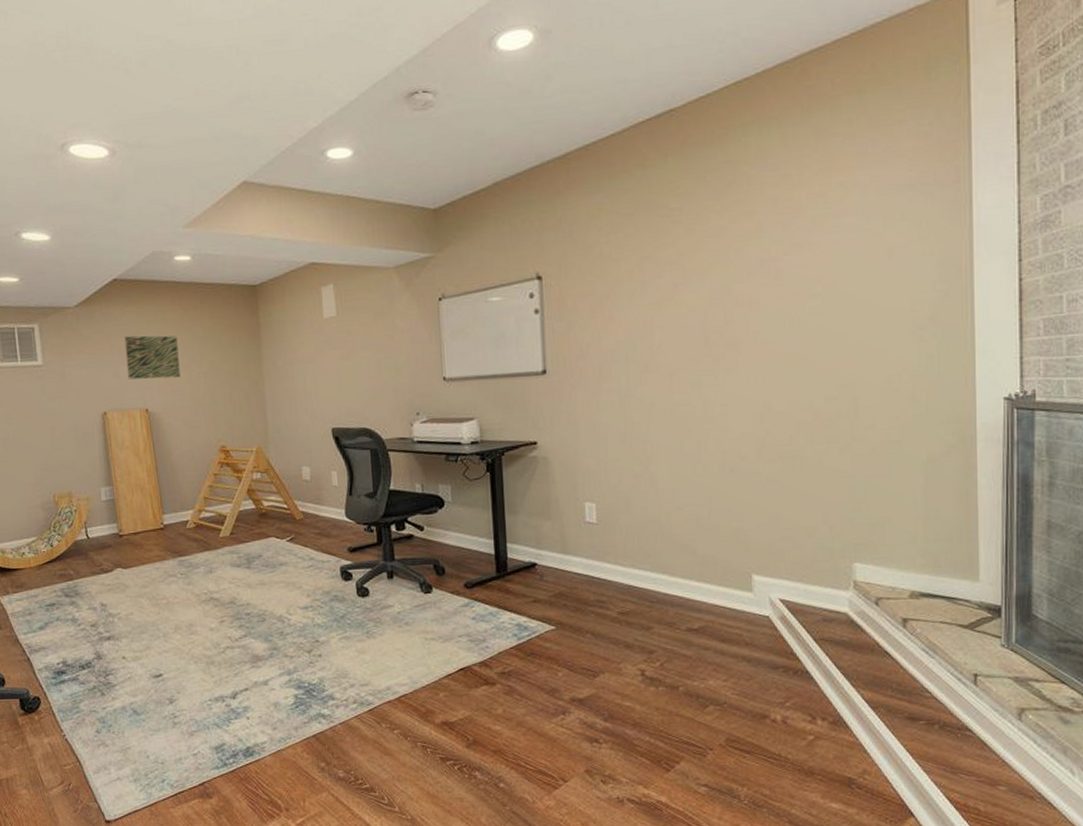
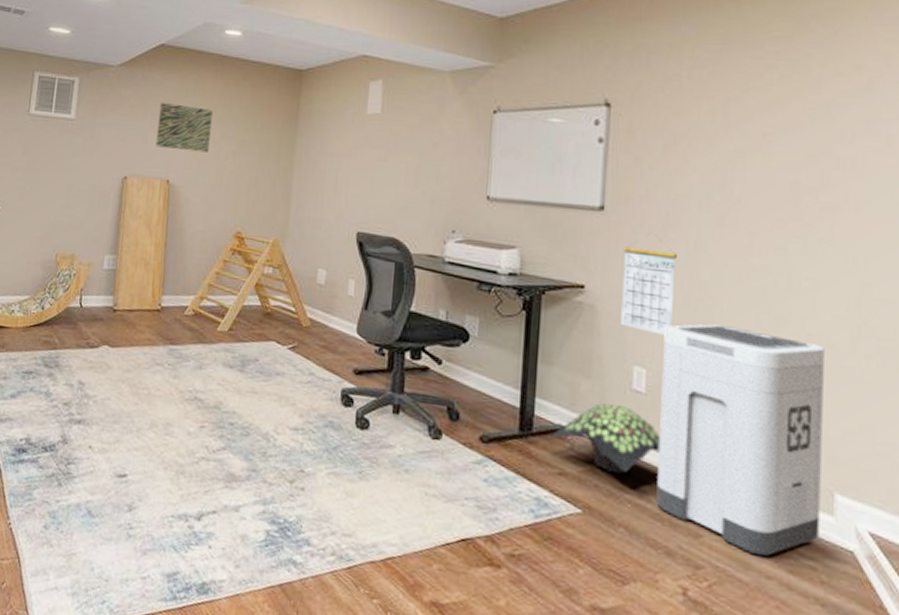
umbrella: none [521,536,614,593] -> present [548,403,661,476]
calendar: none [566,386,613,473] -> present [620,232,677,336]
trash can: none [607,455,742,634] -> present [656,324,824,557]

